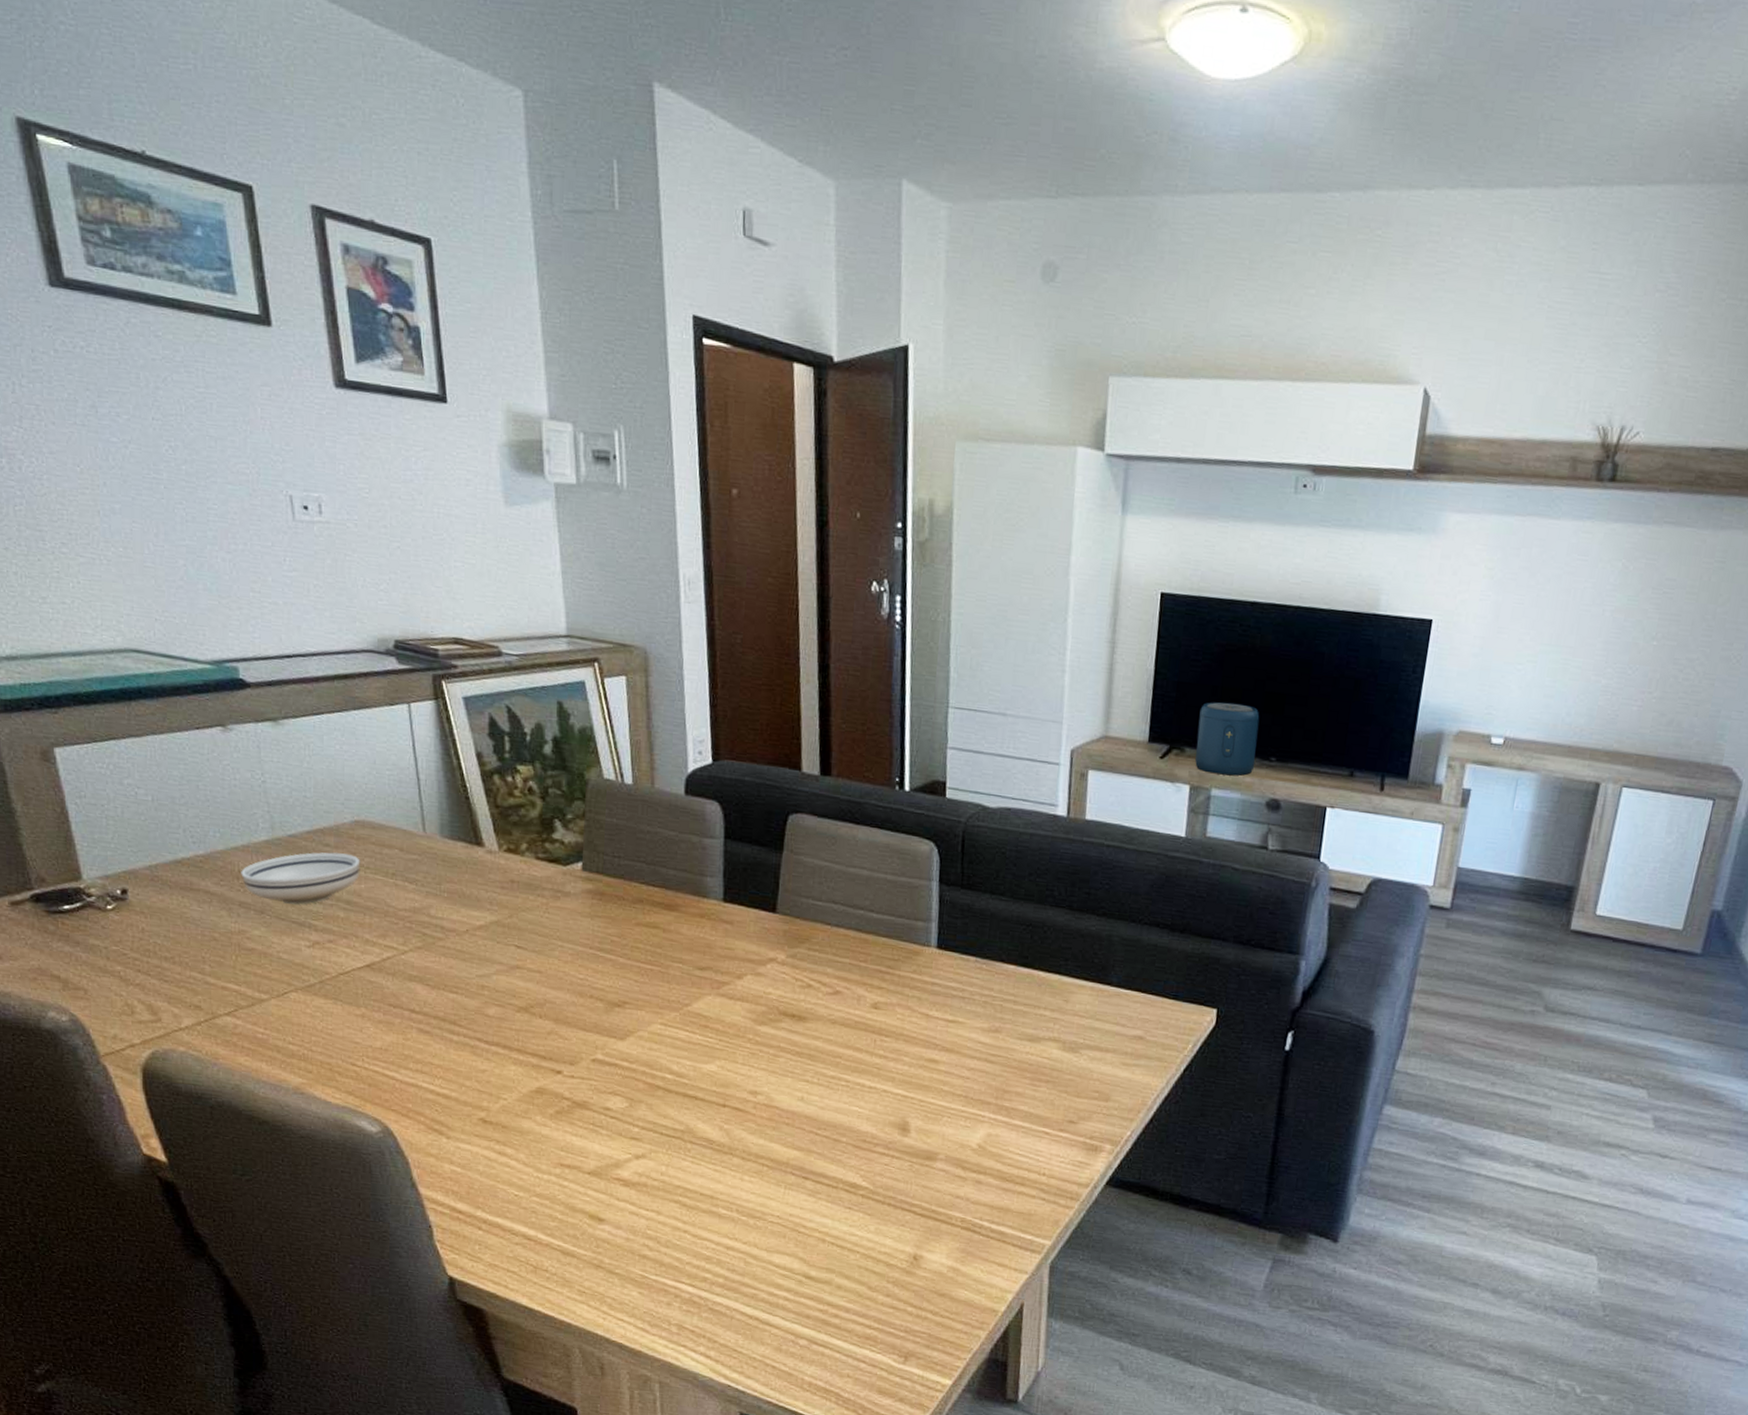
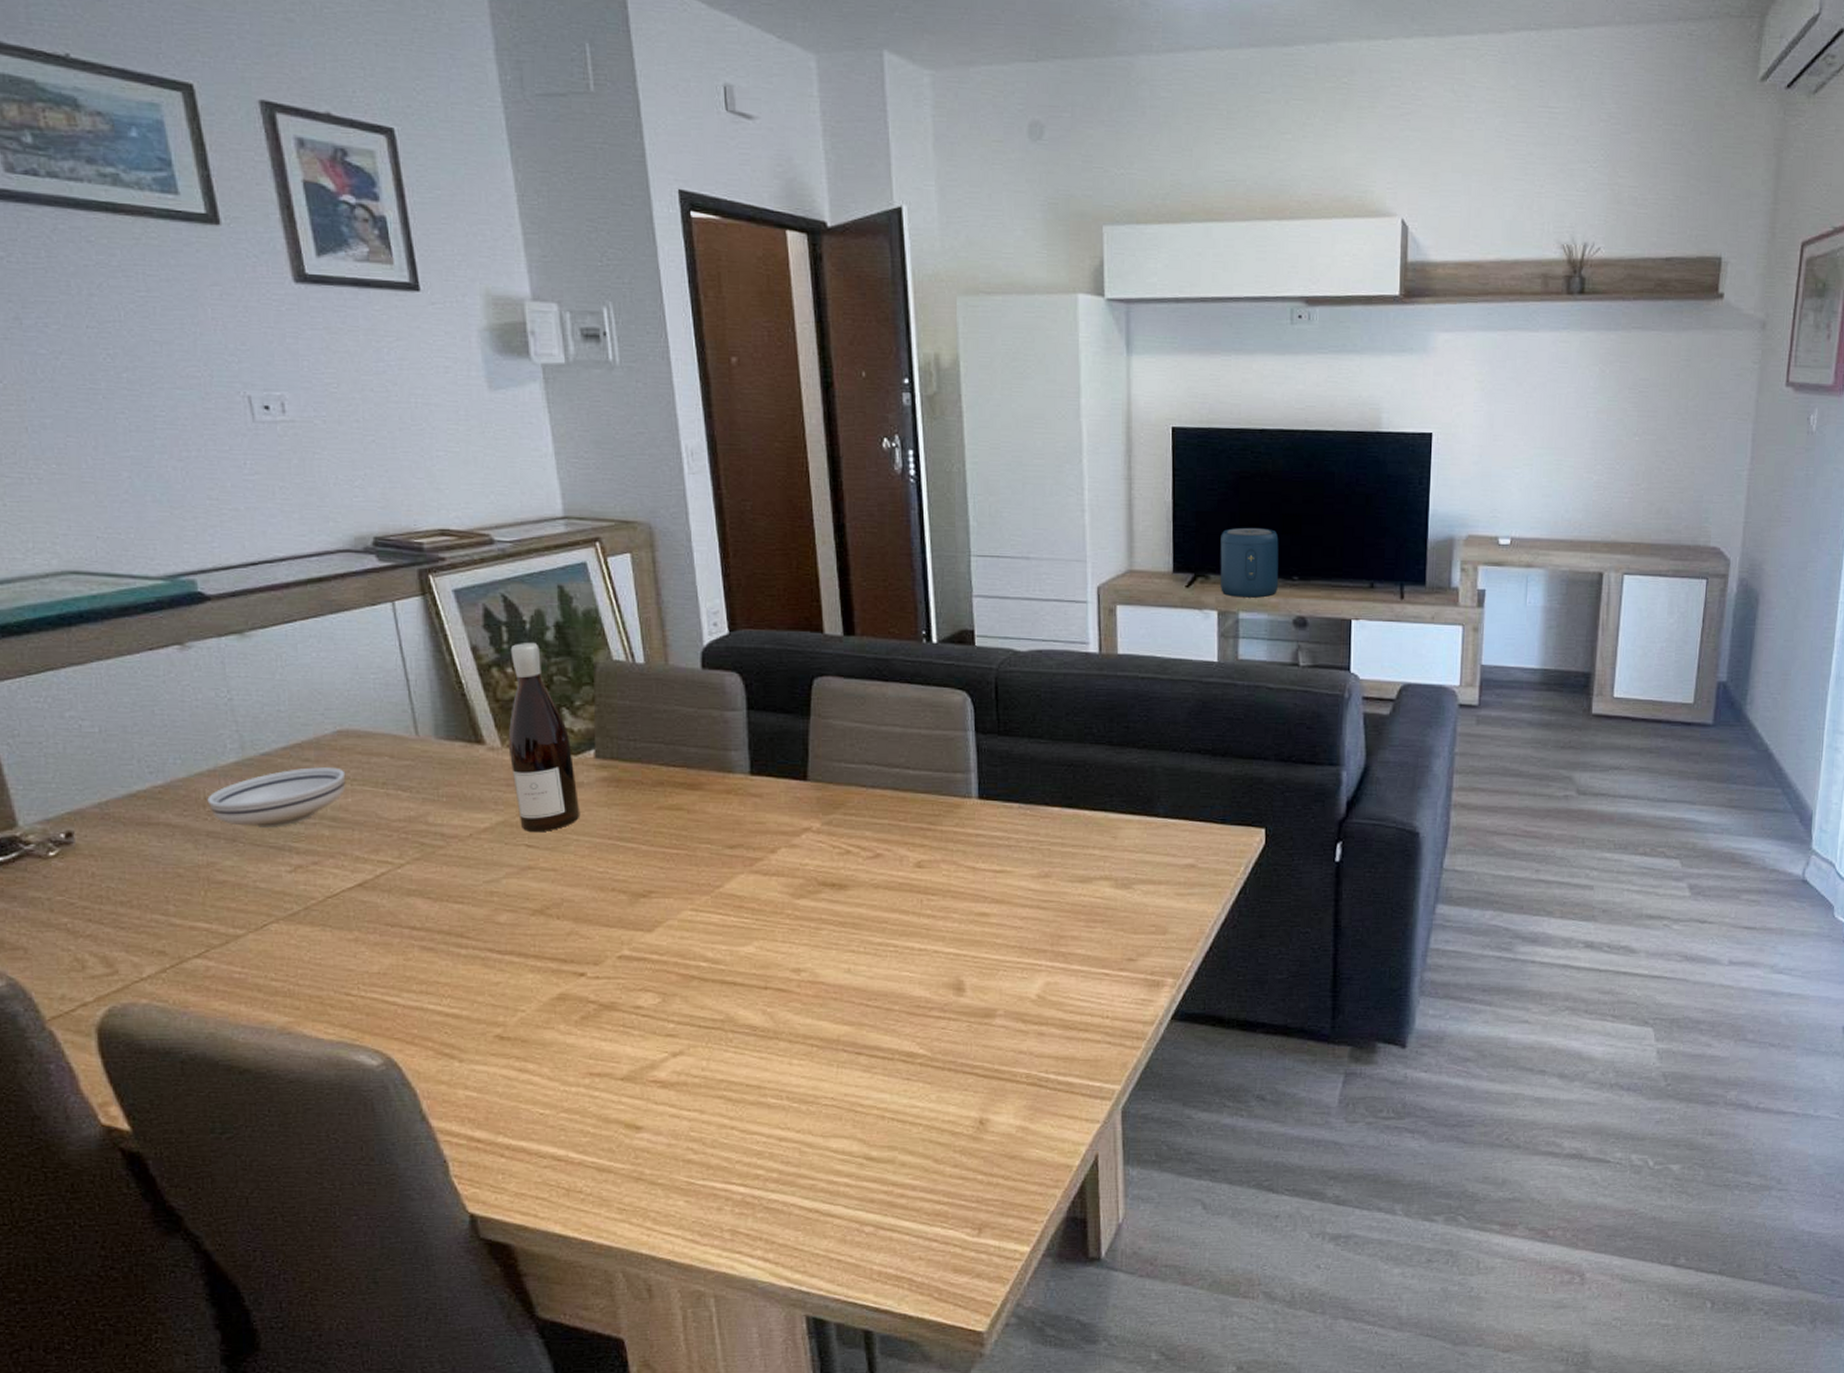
bottle: none [504,753,566,935] -> present [508,642,581,833]

